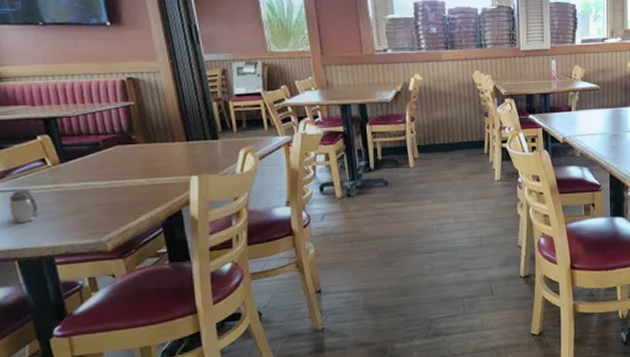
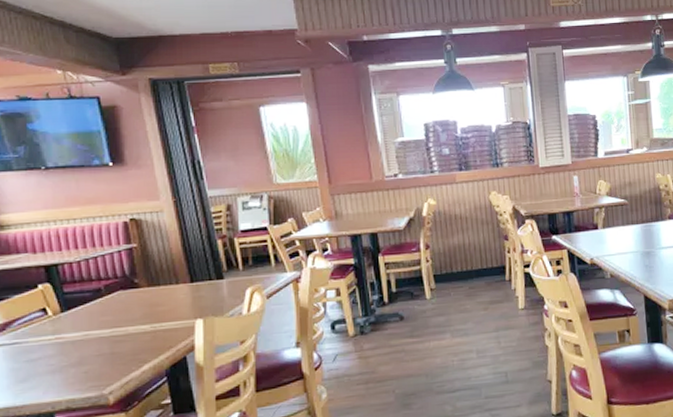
salt and pepper shaker: present [9,190,37,224] -> none [9,342,37,379]

